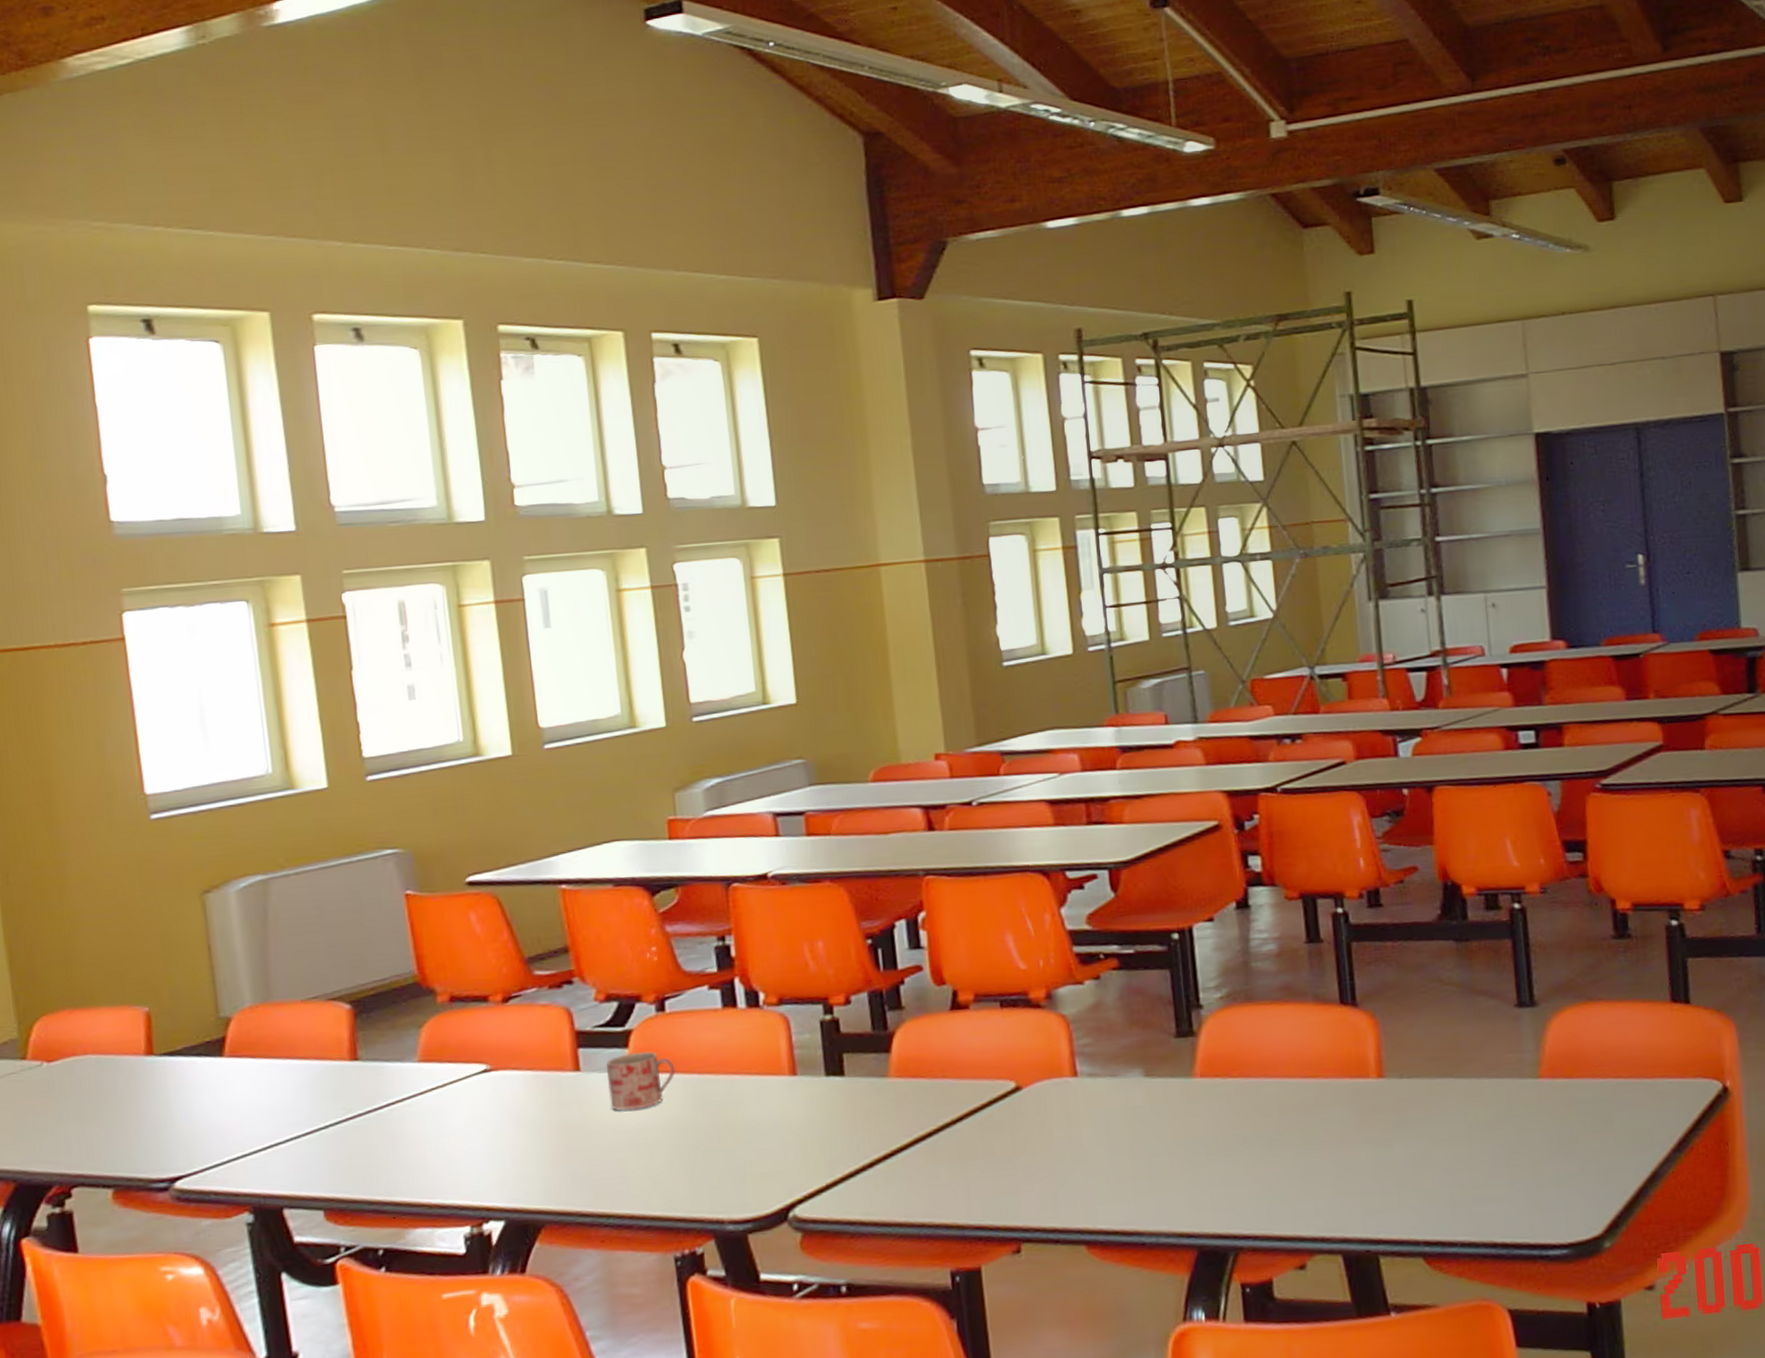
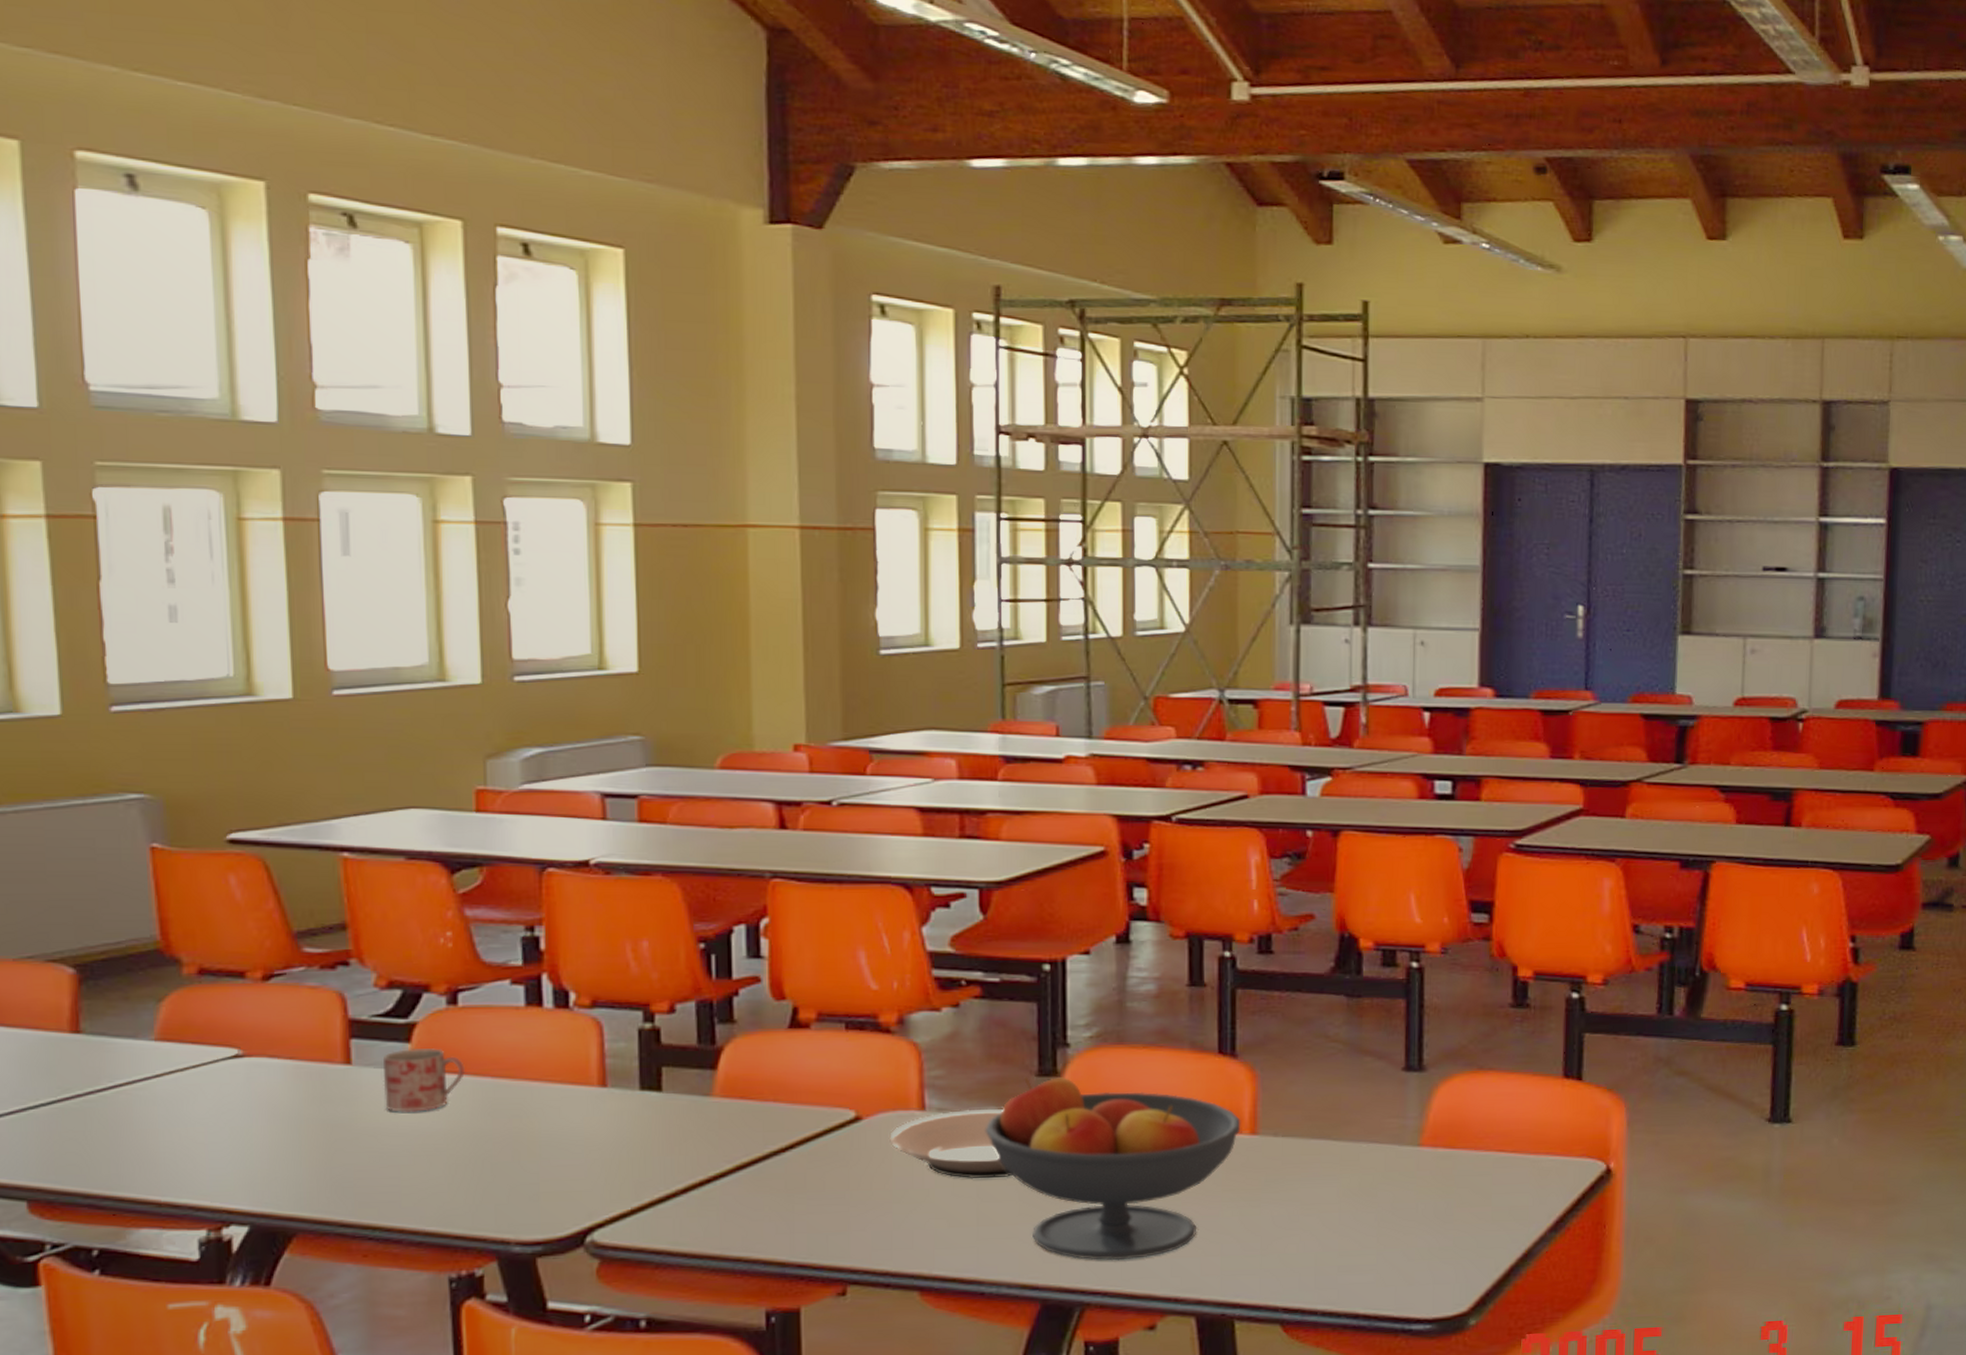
plate: none [1047,1070,1162,1138] -> present [890,1109,1013,1179]
fruit bowl: none [1132,1037,1368,1206] -> present [985,1077,1241,1261]

